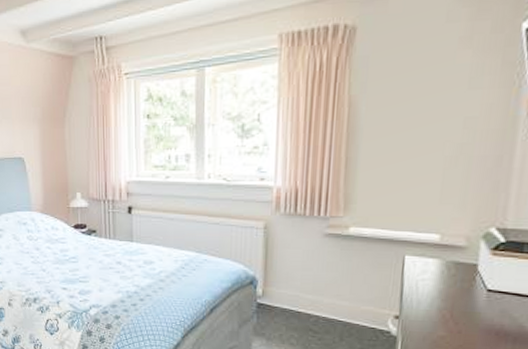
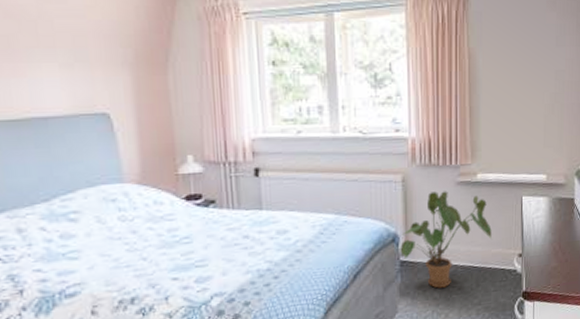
house plant: none [258,241,363,335] -> present [400,191,492,288]

